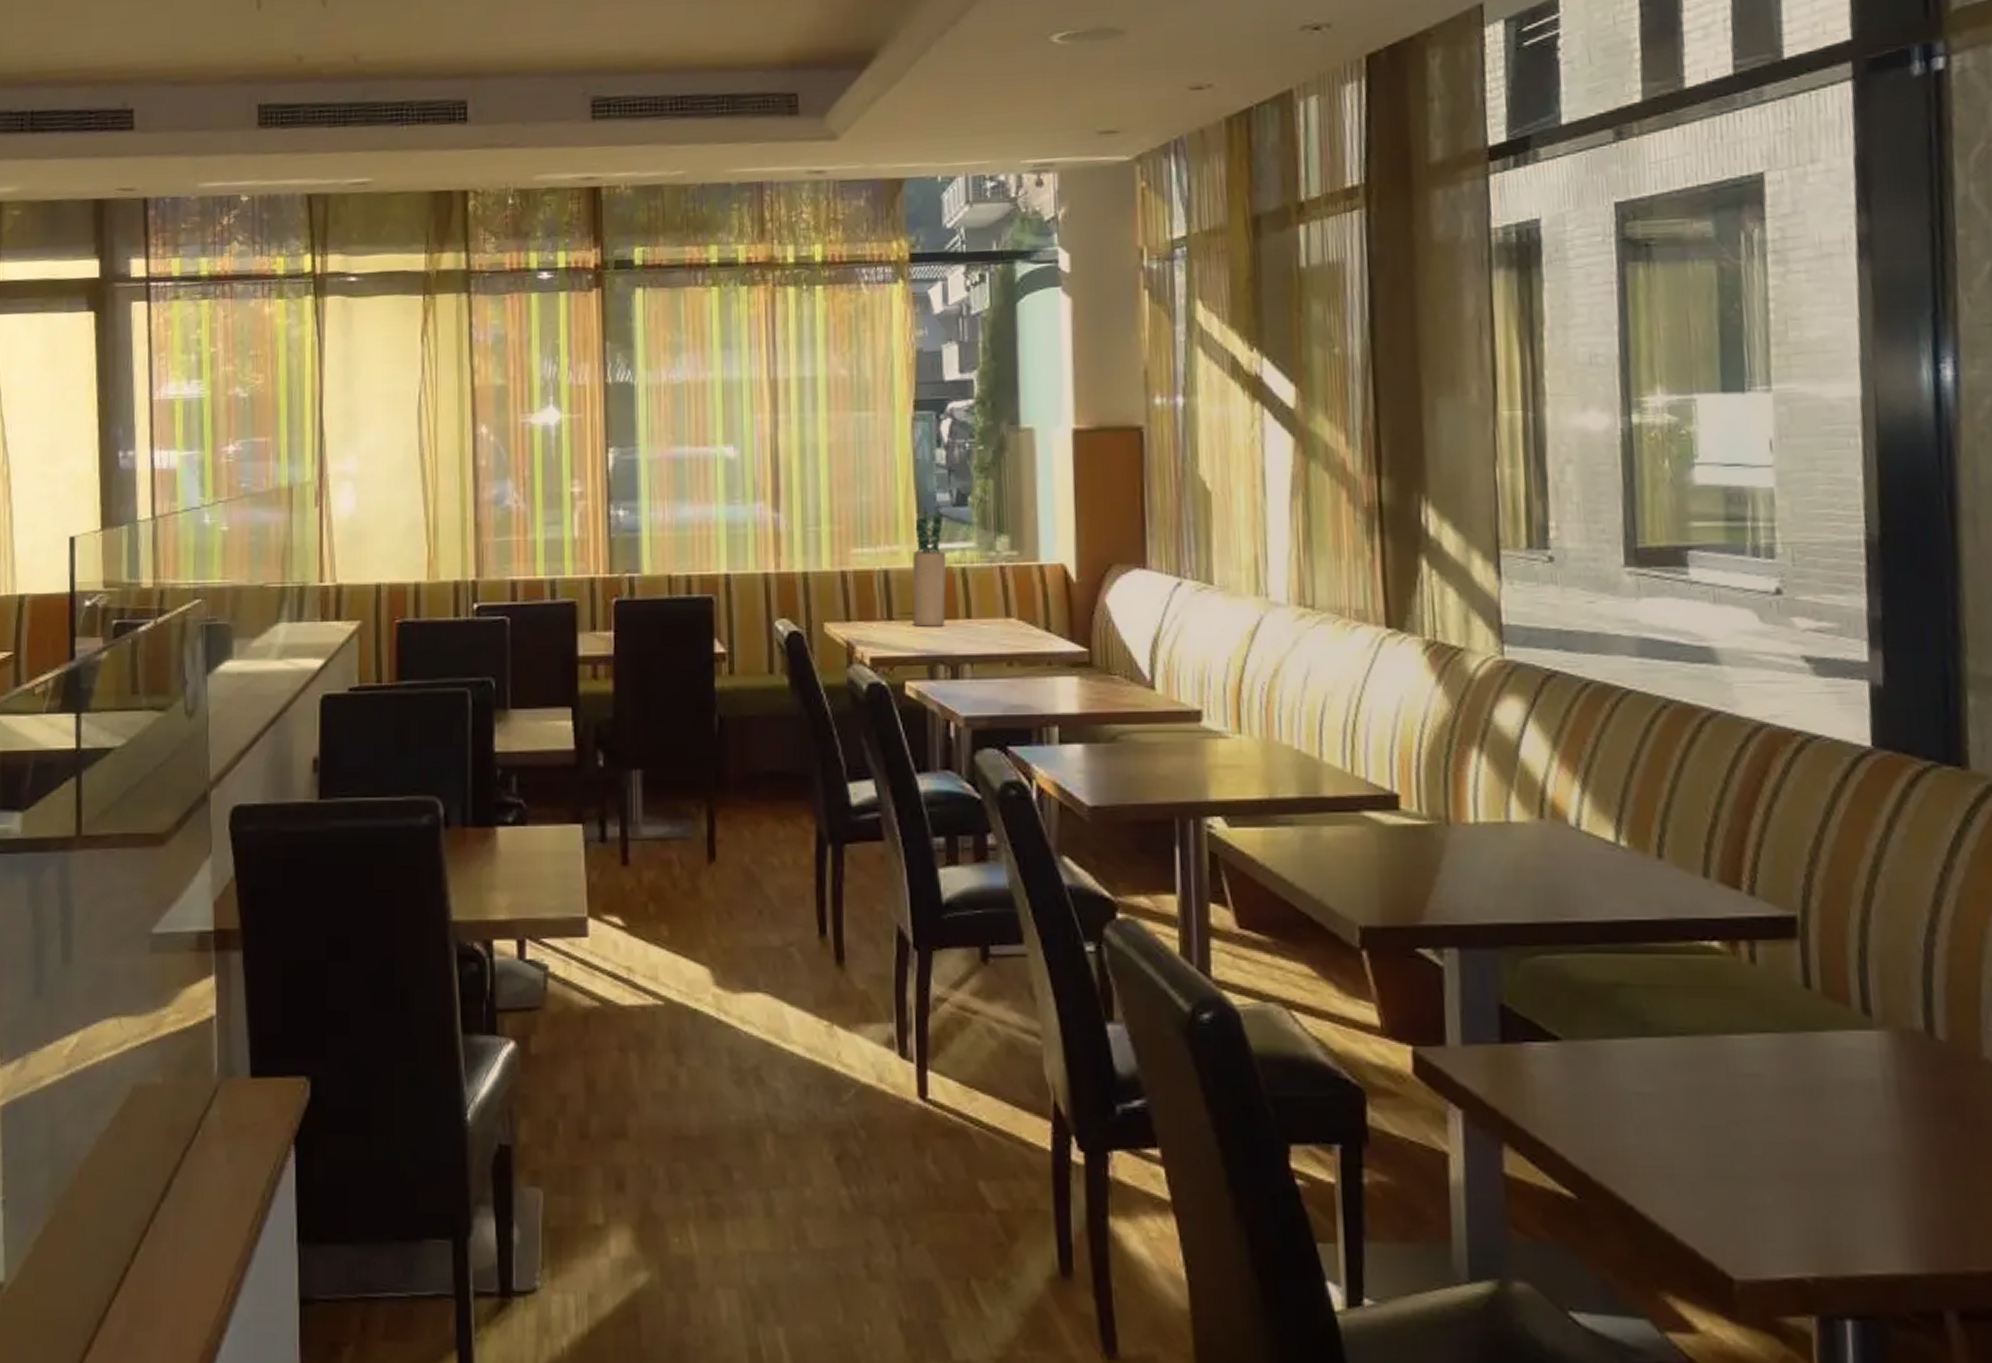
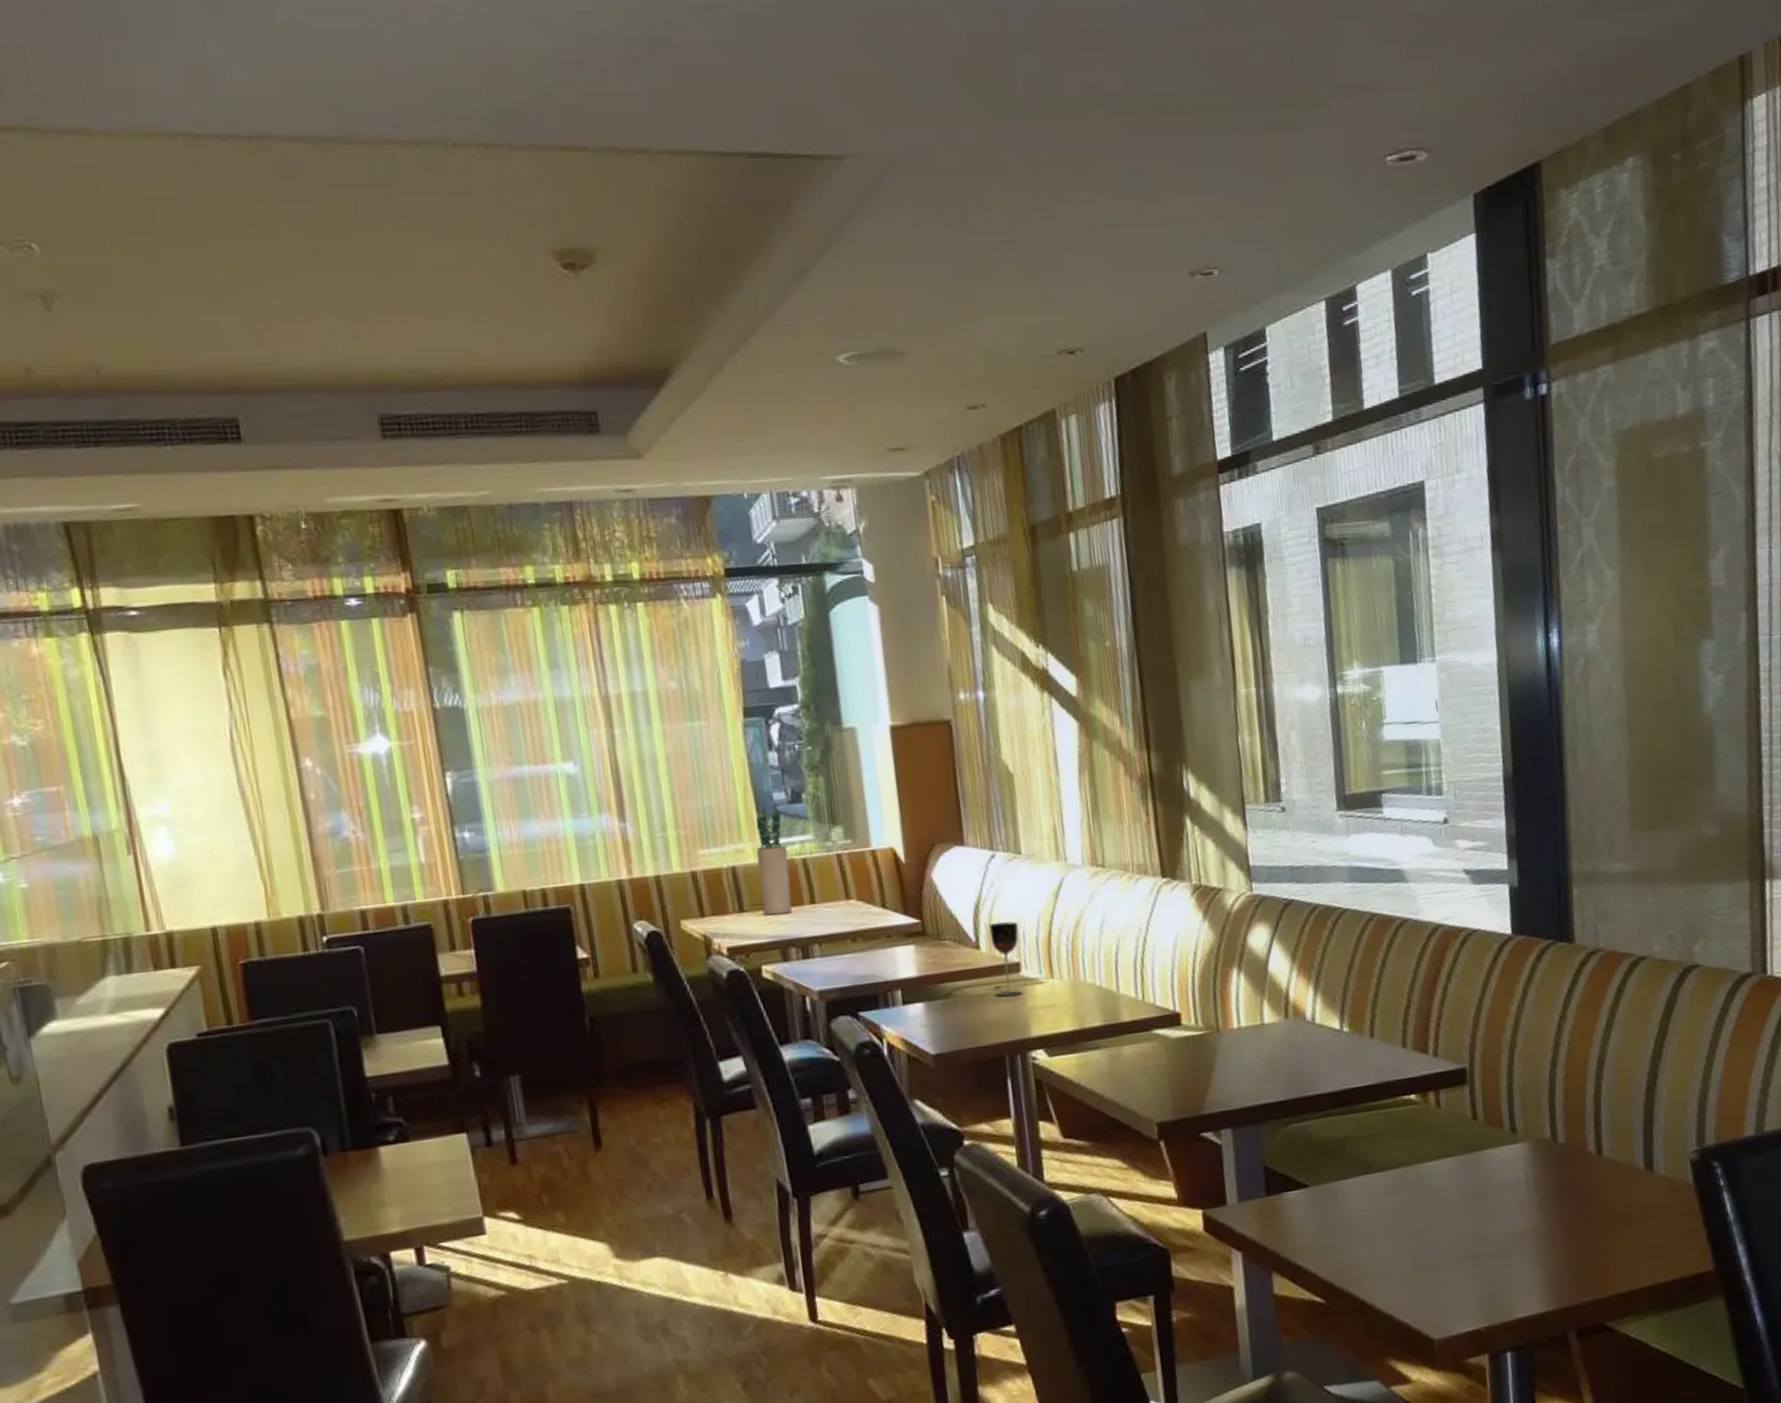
wineglass: none [1167,662,1204,748] -> present [988,921,1022,997]

